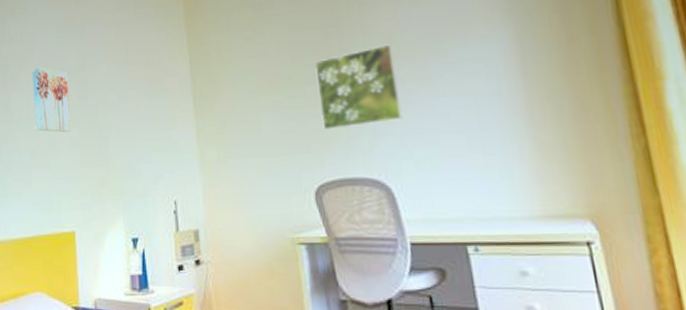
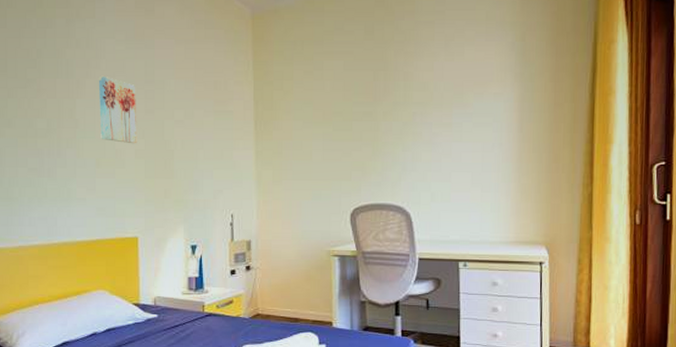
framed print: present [314,44,403,130] -> none [362,92,427,162]

